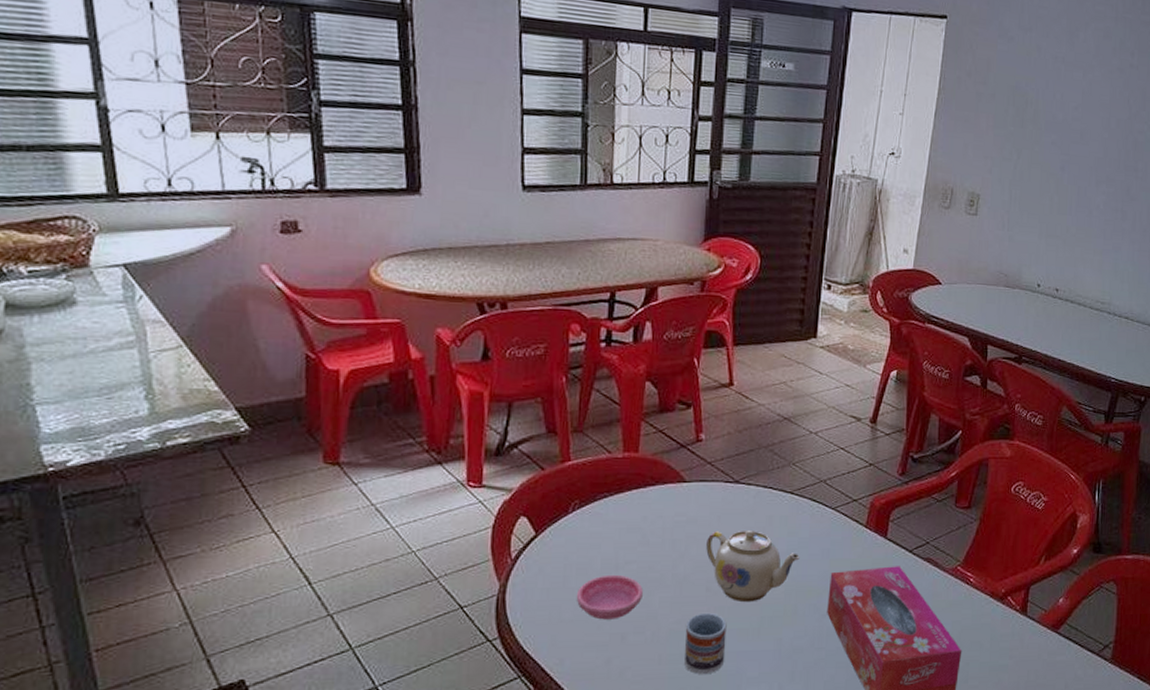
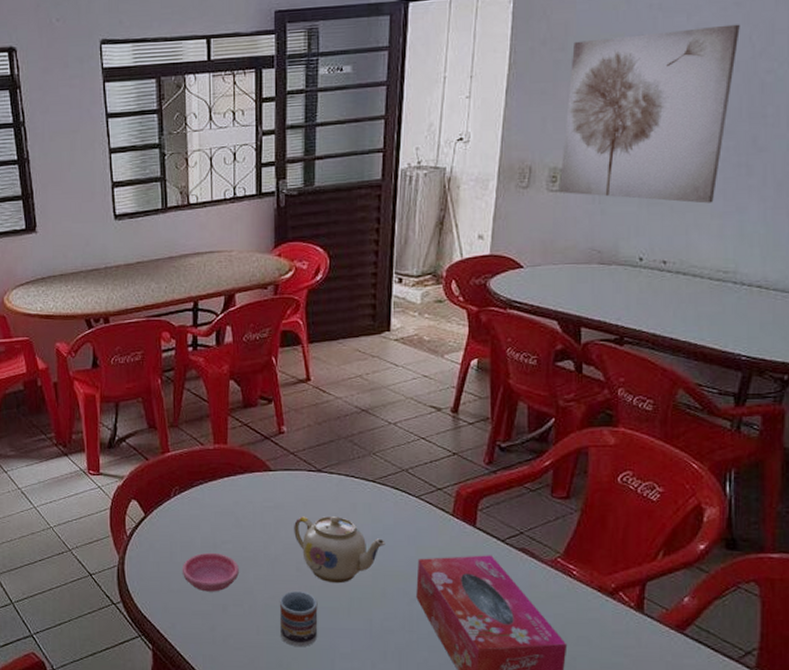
wall art: none [975,78,1122,241] -> present [559,24,740,204]

